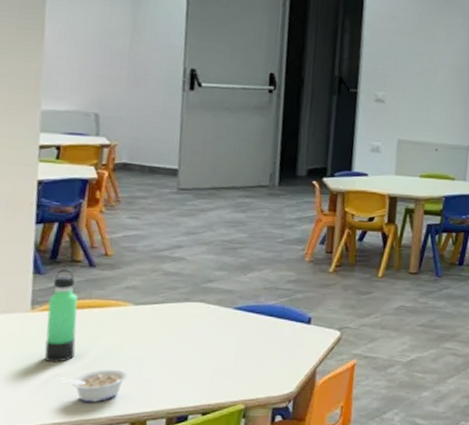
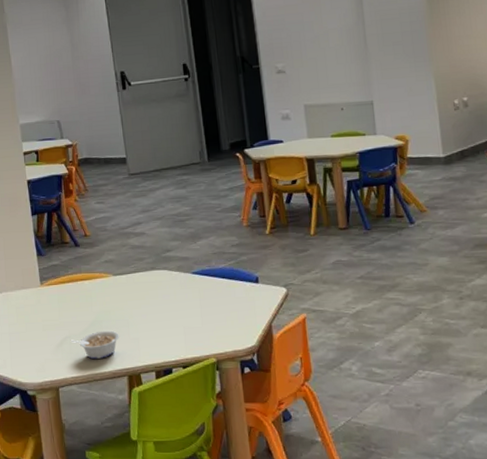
thermos bottle: present [44,269,79,363] -> none [52,249,77,327]

